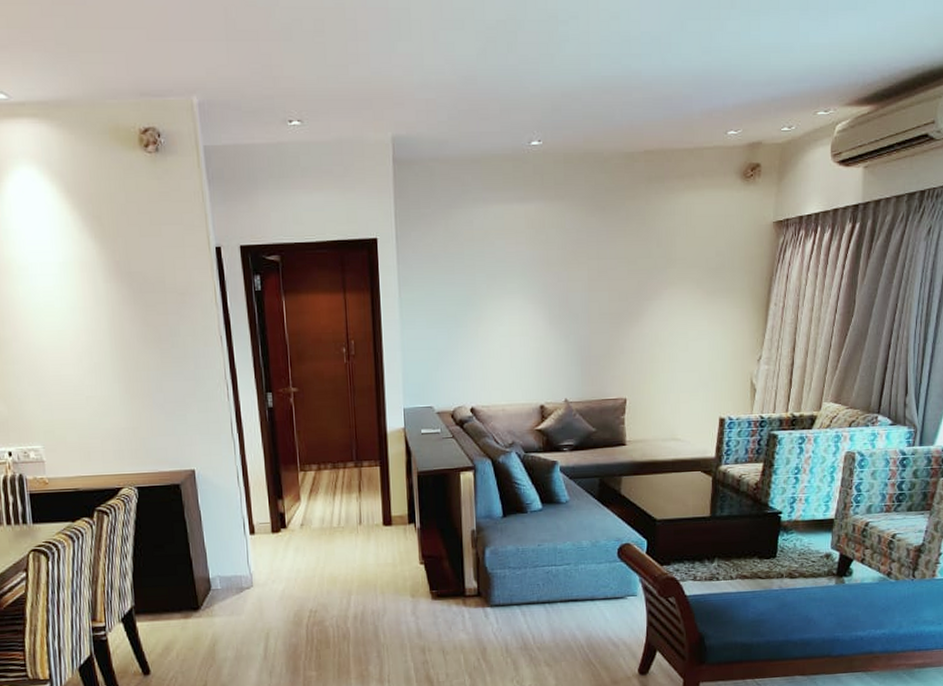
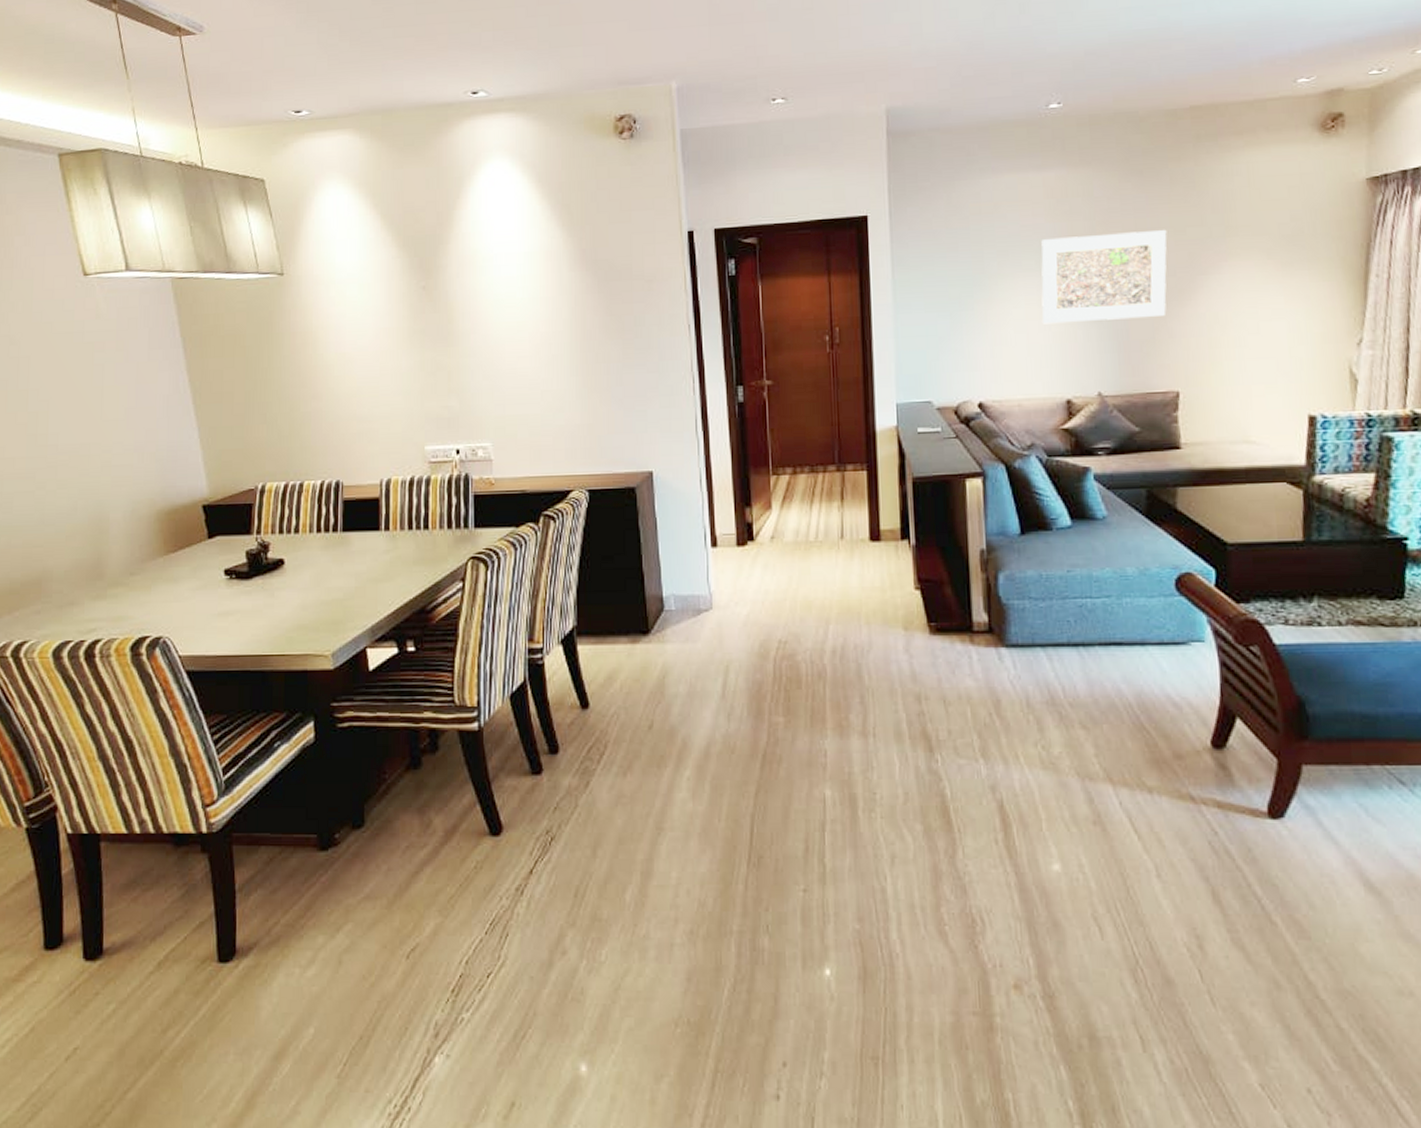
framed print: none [522,261,622,341] -> present [1041,230,1167,324]

